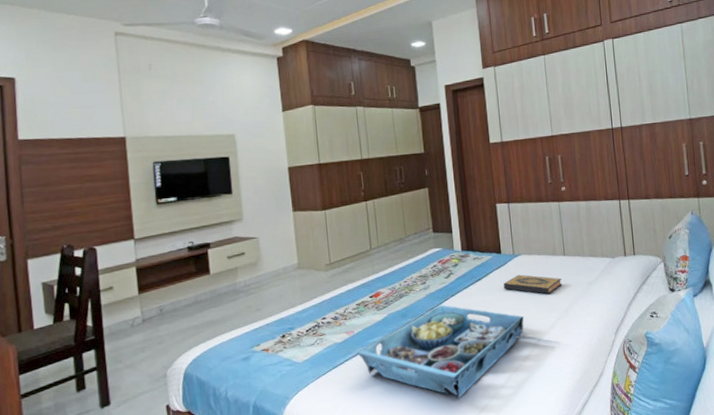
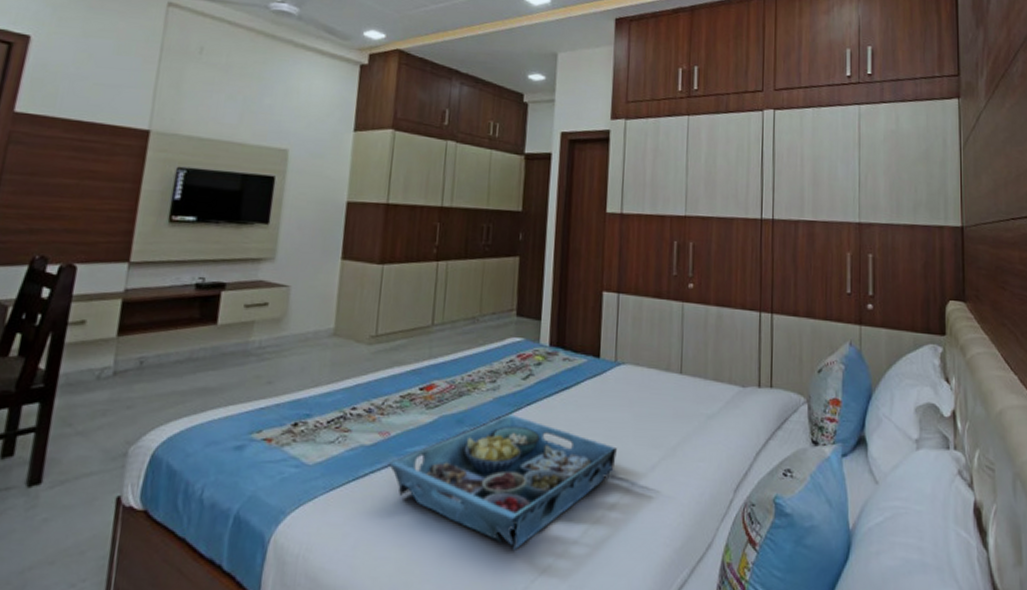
hardback book: present [504,274,563,294] -> none [597,390,674,422]

